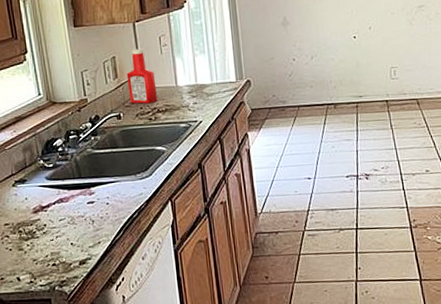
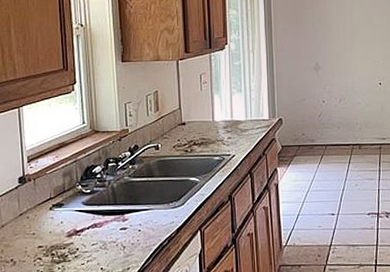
ketchup bottle: present [126,48,158,104] -> none [167,85,195,136]

